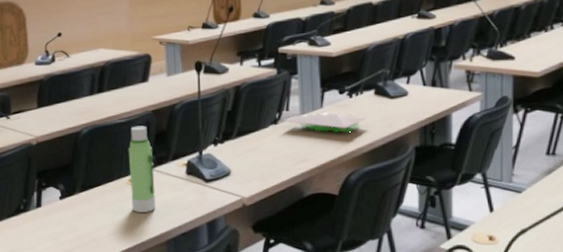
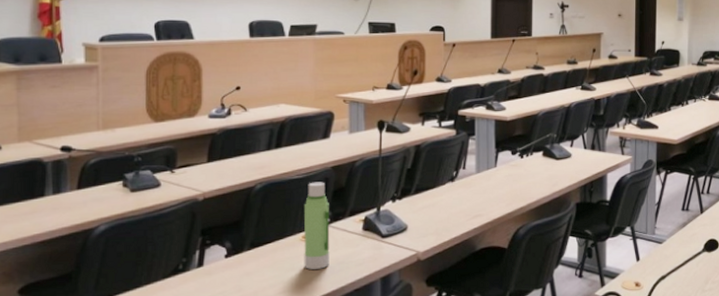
papers: present [282,111,365,133] -> none [459,170,533,190]

